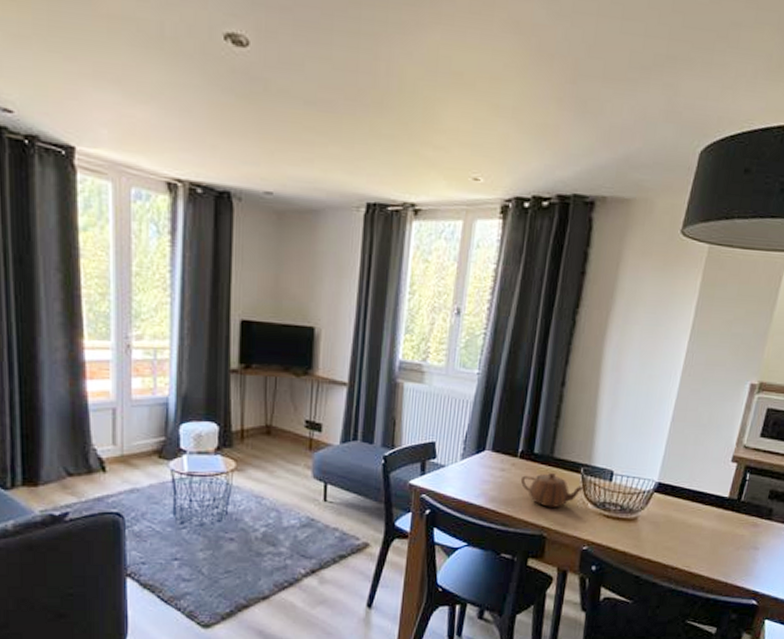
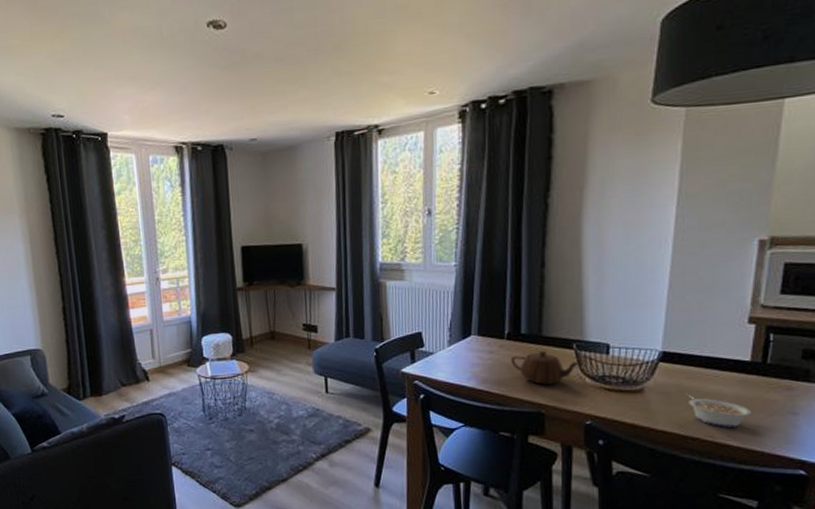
legume: none [670,525,723,559] -> present [683,394,751,427]

